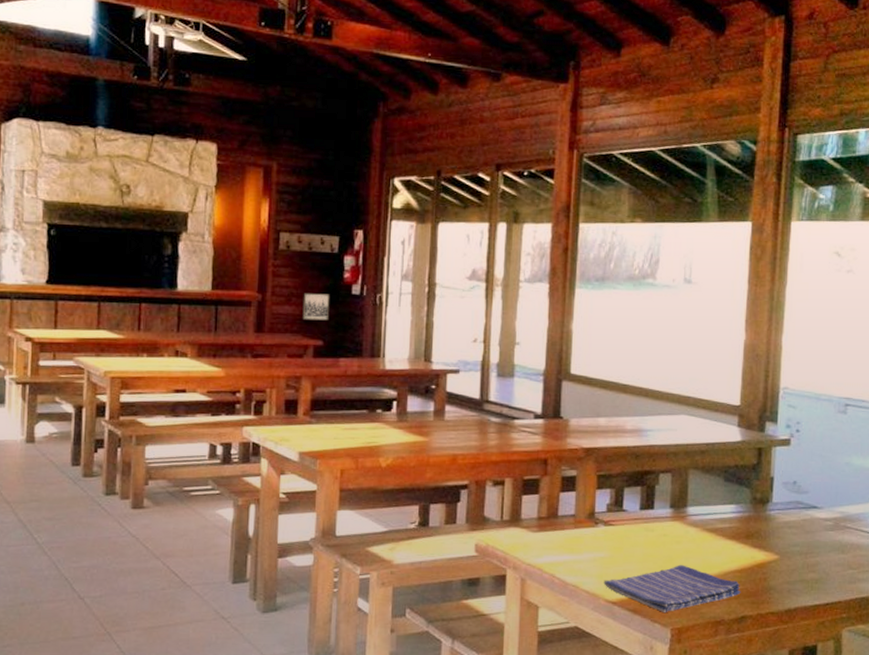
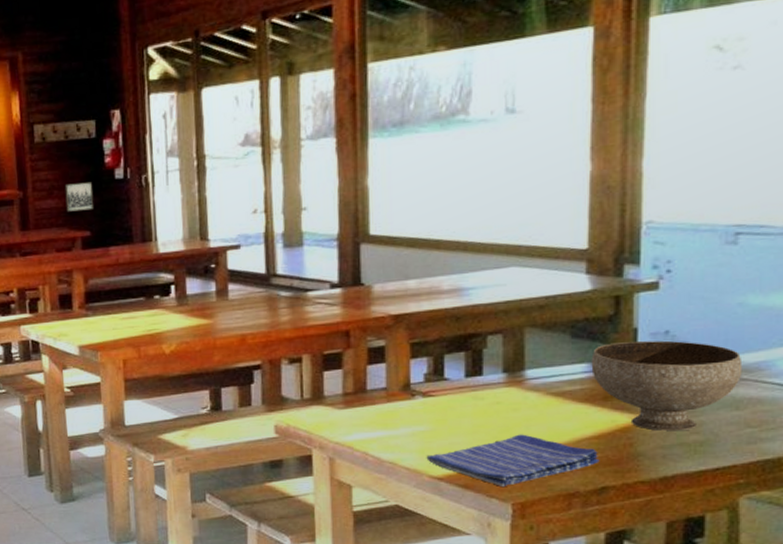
bowl: none [738,488,848,569] -> present [591,340,743,432]

